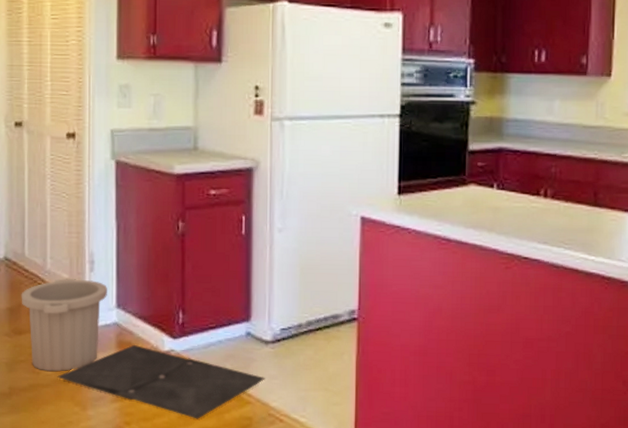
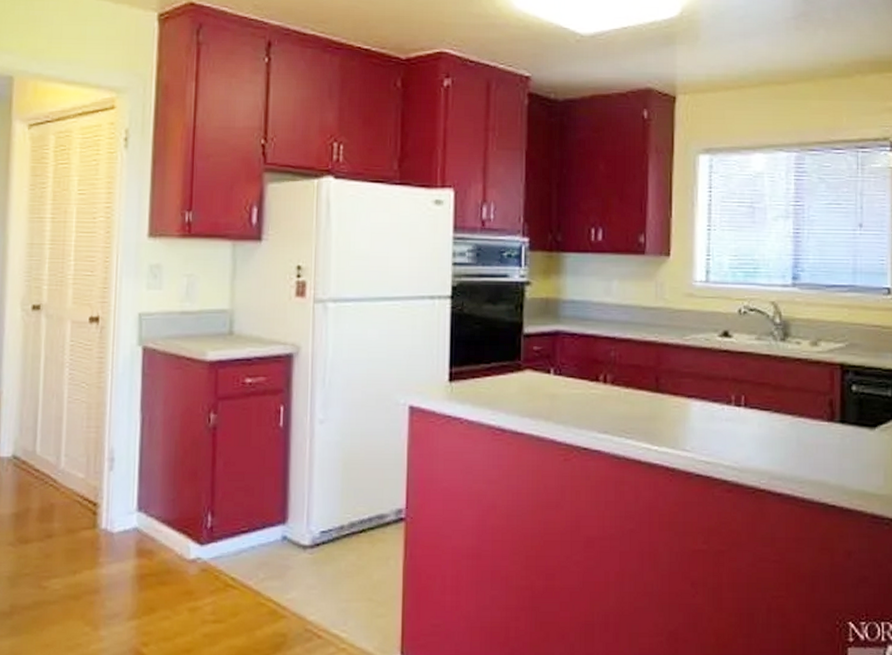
trash can: present [21,278,107,372] -> none [29,478,128,586]
door mat: present [57,345,265,419] -> none [66,553,302,638]

